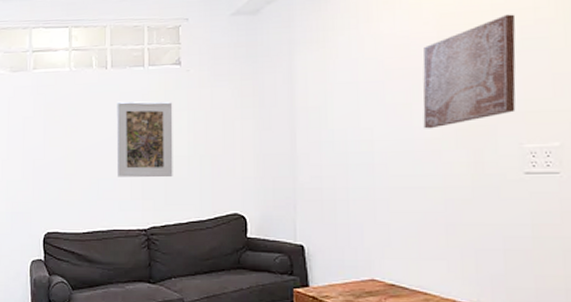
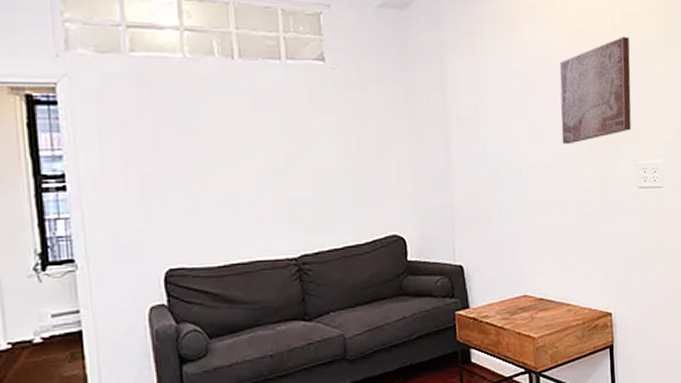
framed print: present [116,101,173,178] -> none [249,101,324,196]

